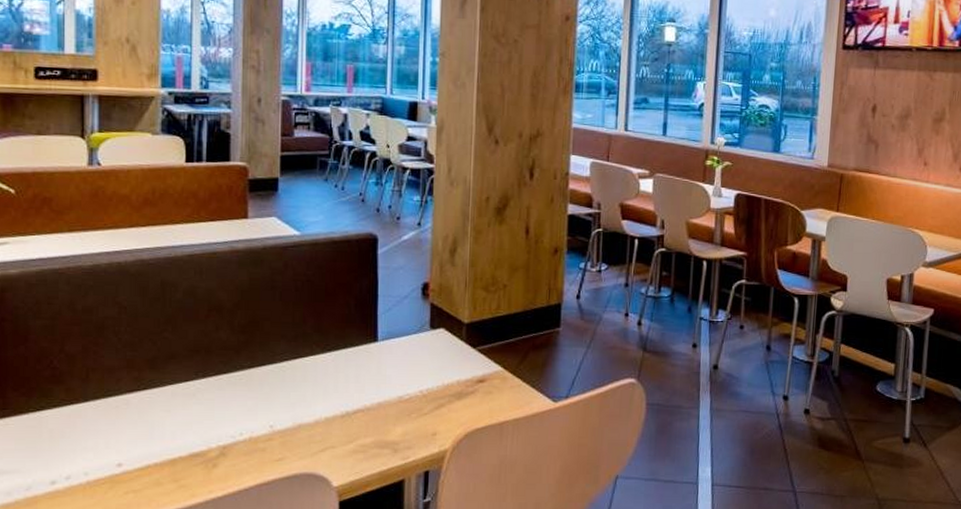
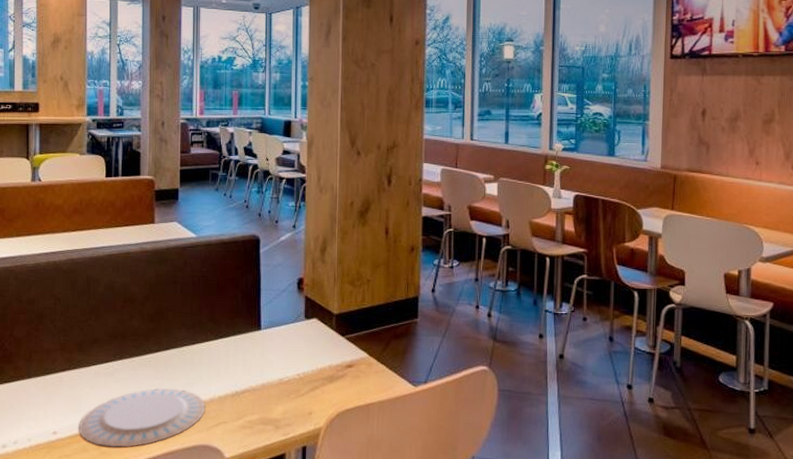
plate: none [151,409,310,479] -> present [79,387,206,447]

